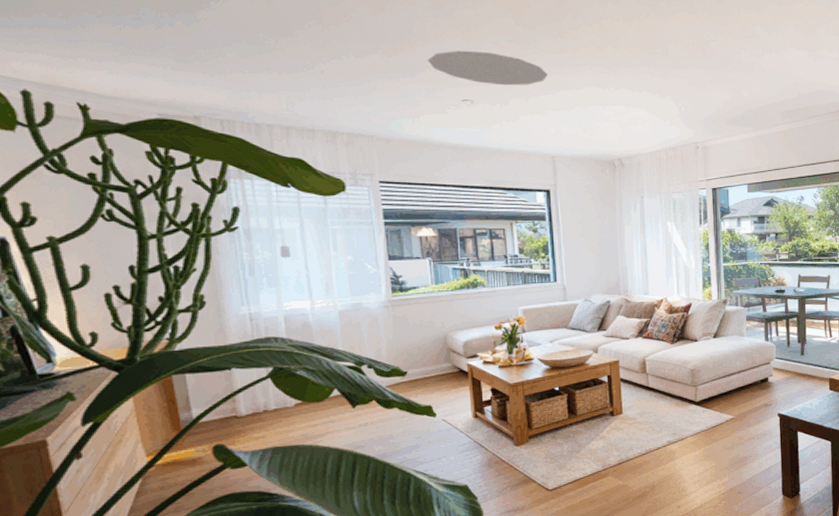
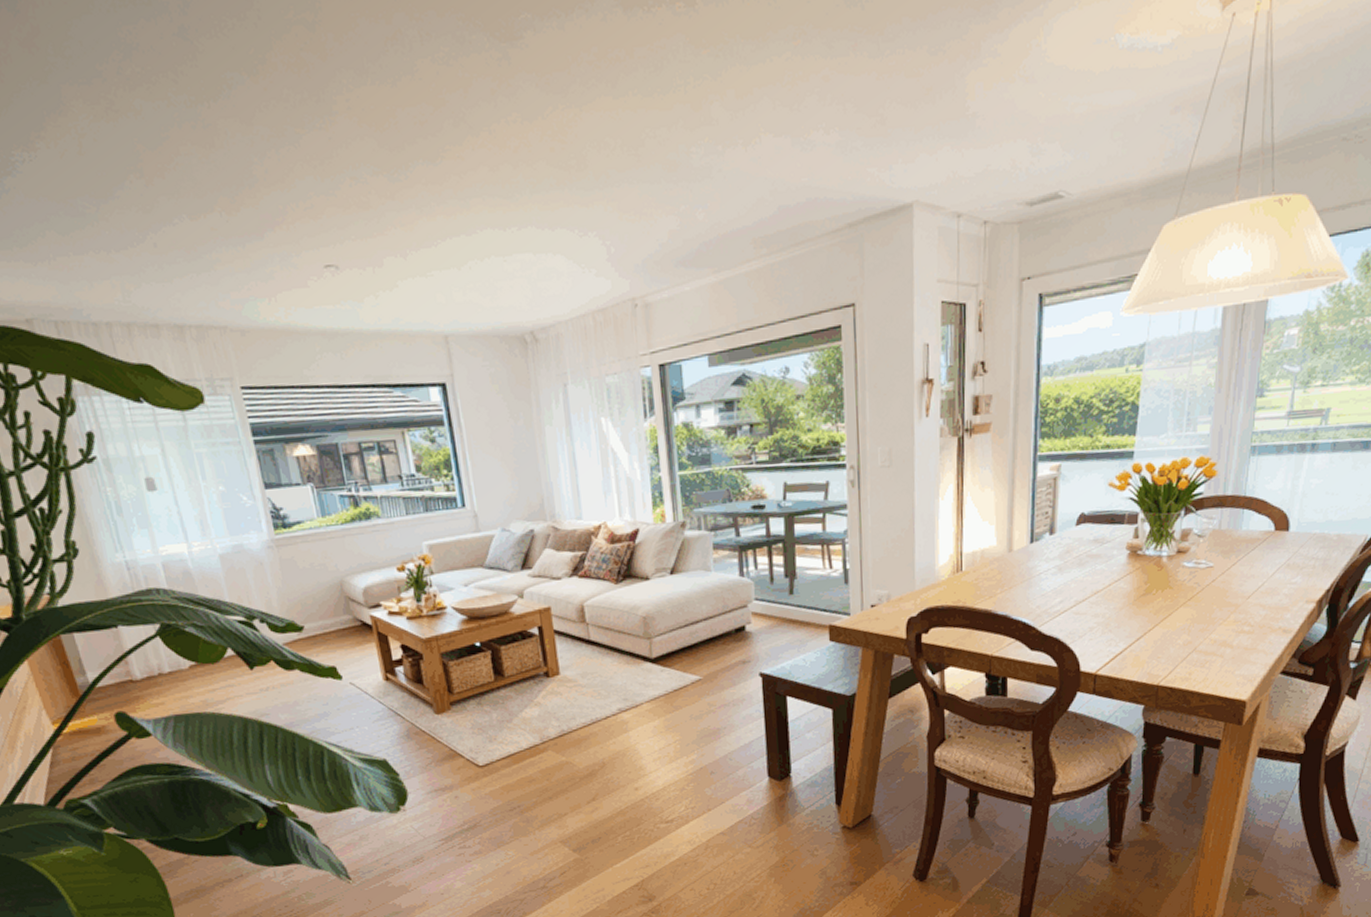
ceiling light: present [427,50,548,86] -> none [275,193,428,240]

